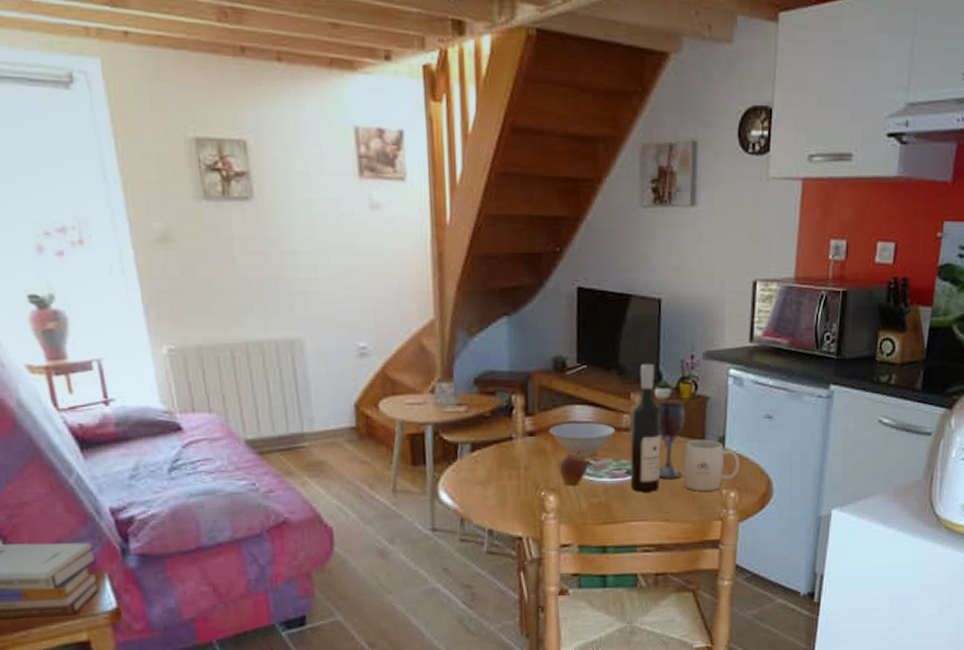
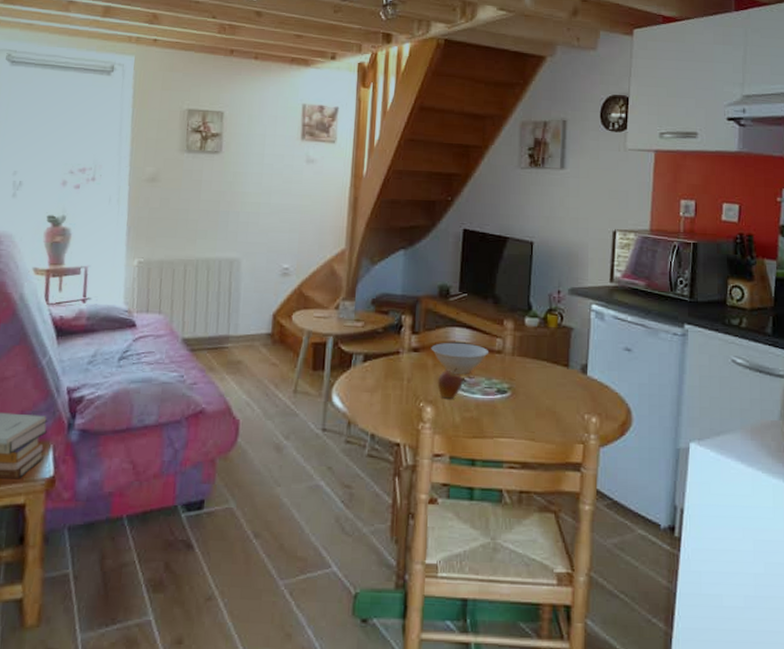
bottle: present [630,363,662,492] -> none [500,295,531,411]
cup: present [657,402,685,479] -> none [525,330,551,400]
mug: present [683,439,740,491] -> none [548,365,601,415]

